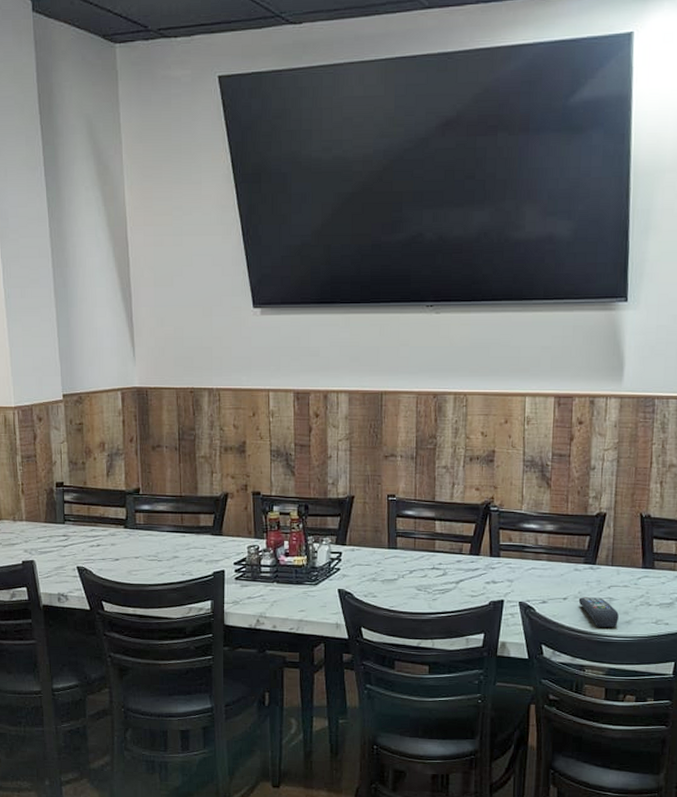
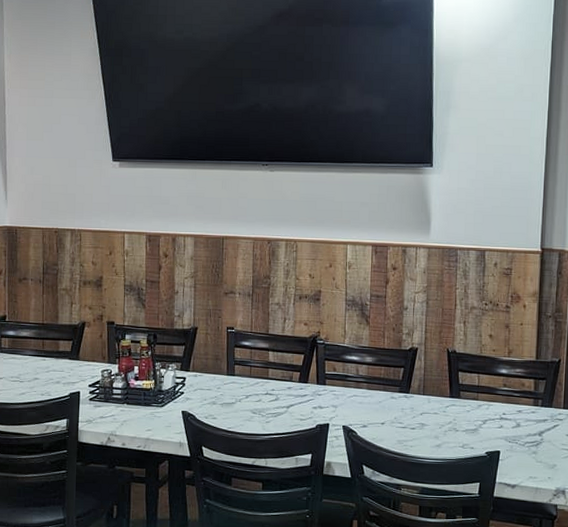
remote control: present [578,597,619,628] -> none [394,422,430,450]

